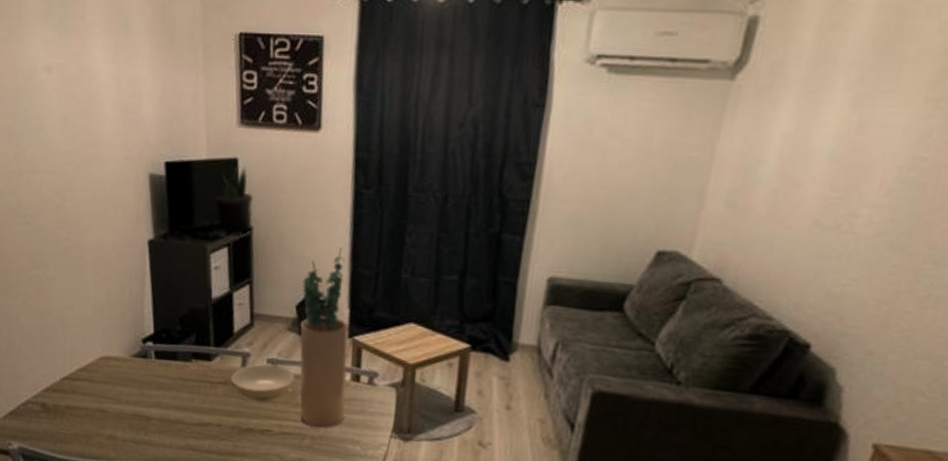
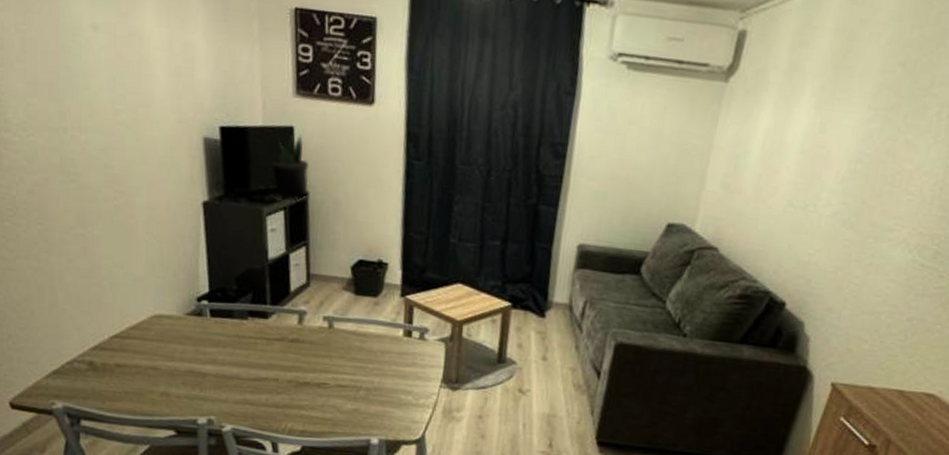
bowl: present [231,363,295,402] -> none [288,321,350,357]
vase: present [300,247,349,429] -> none [355,213,401,381]

